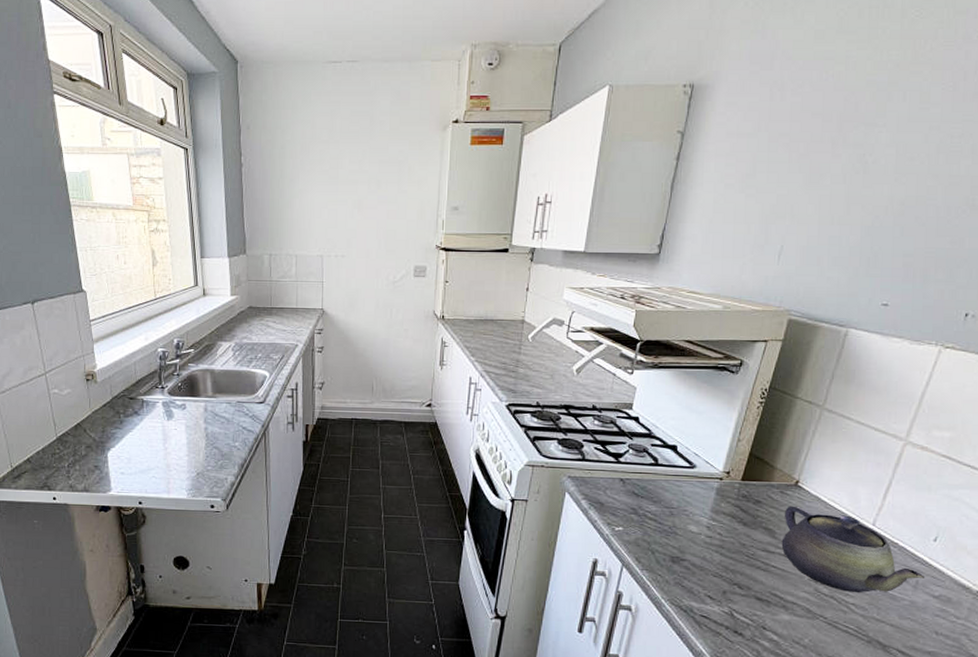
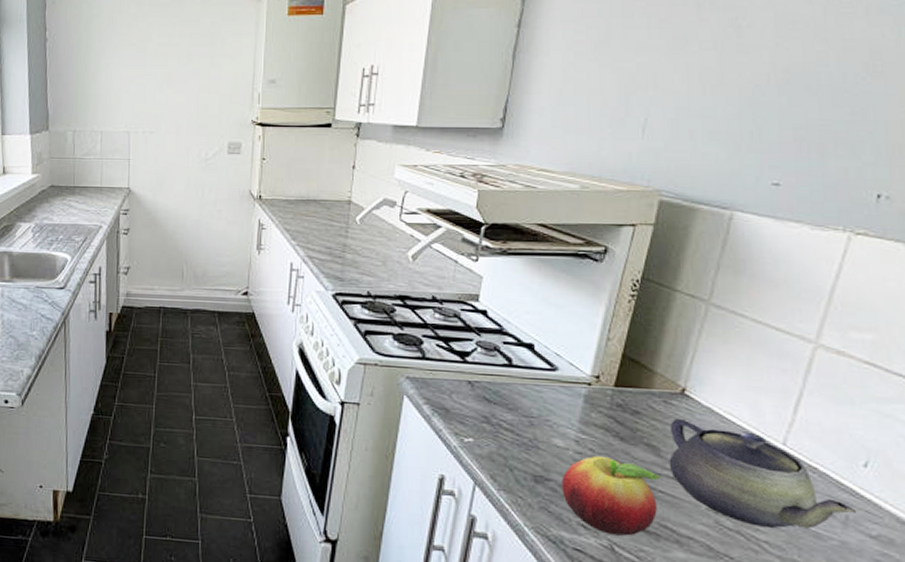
fruit: none [694,538,774,604] -> present [562,455,661,536]

